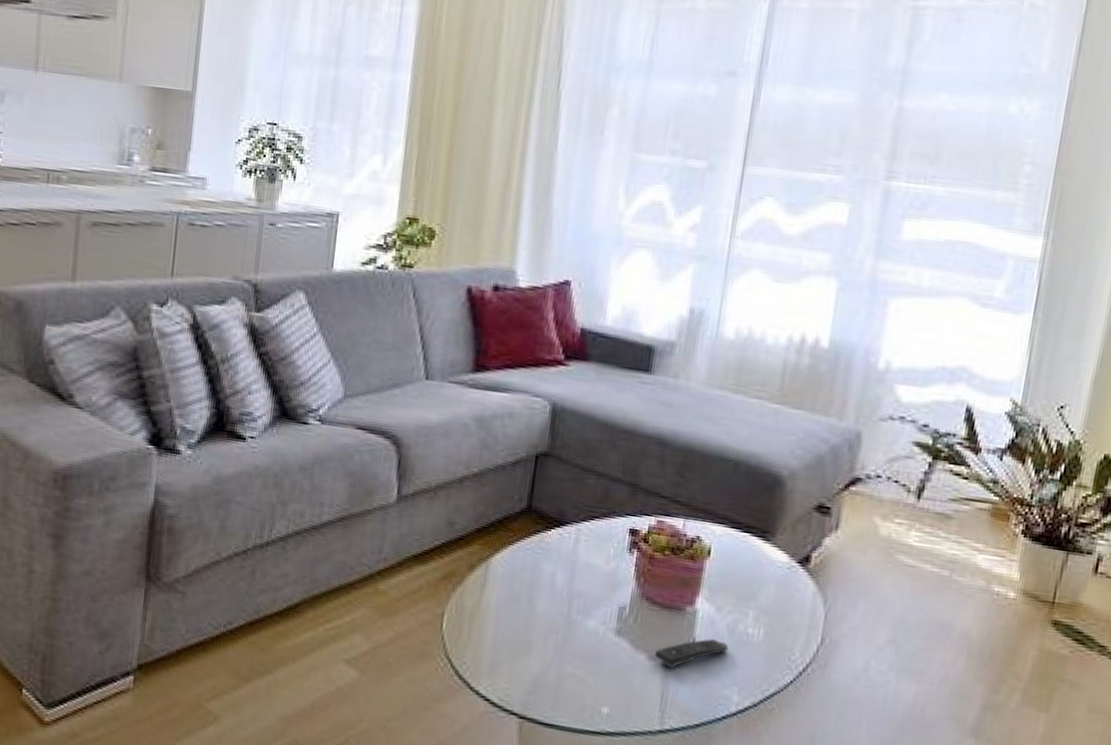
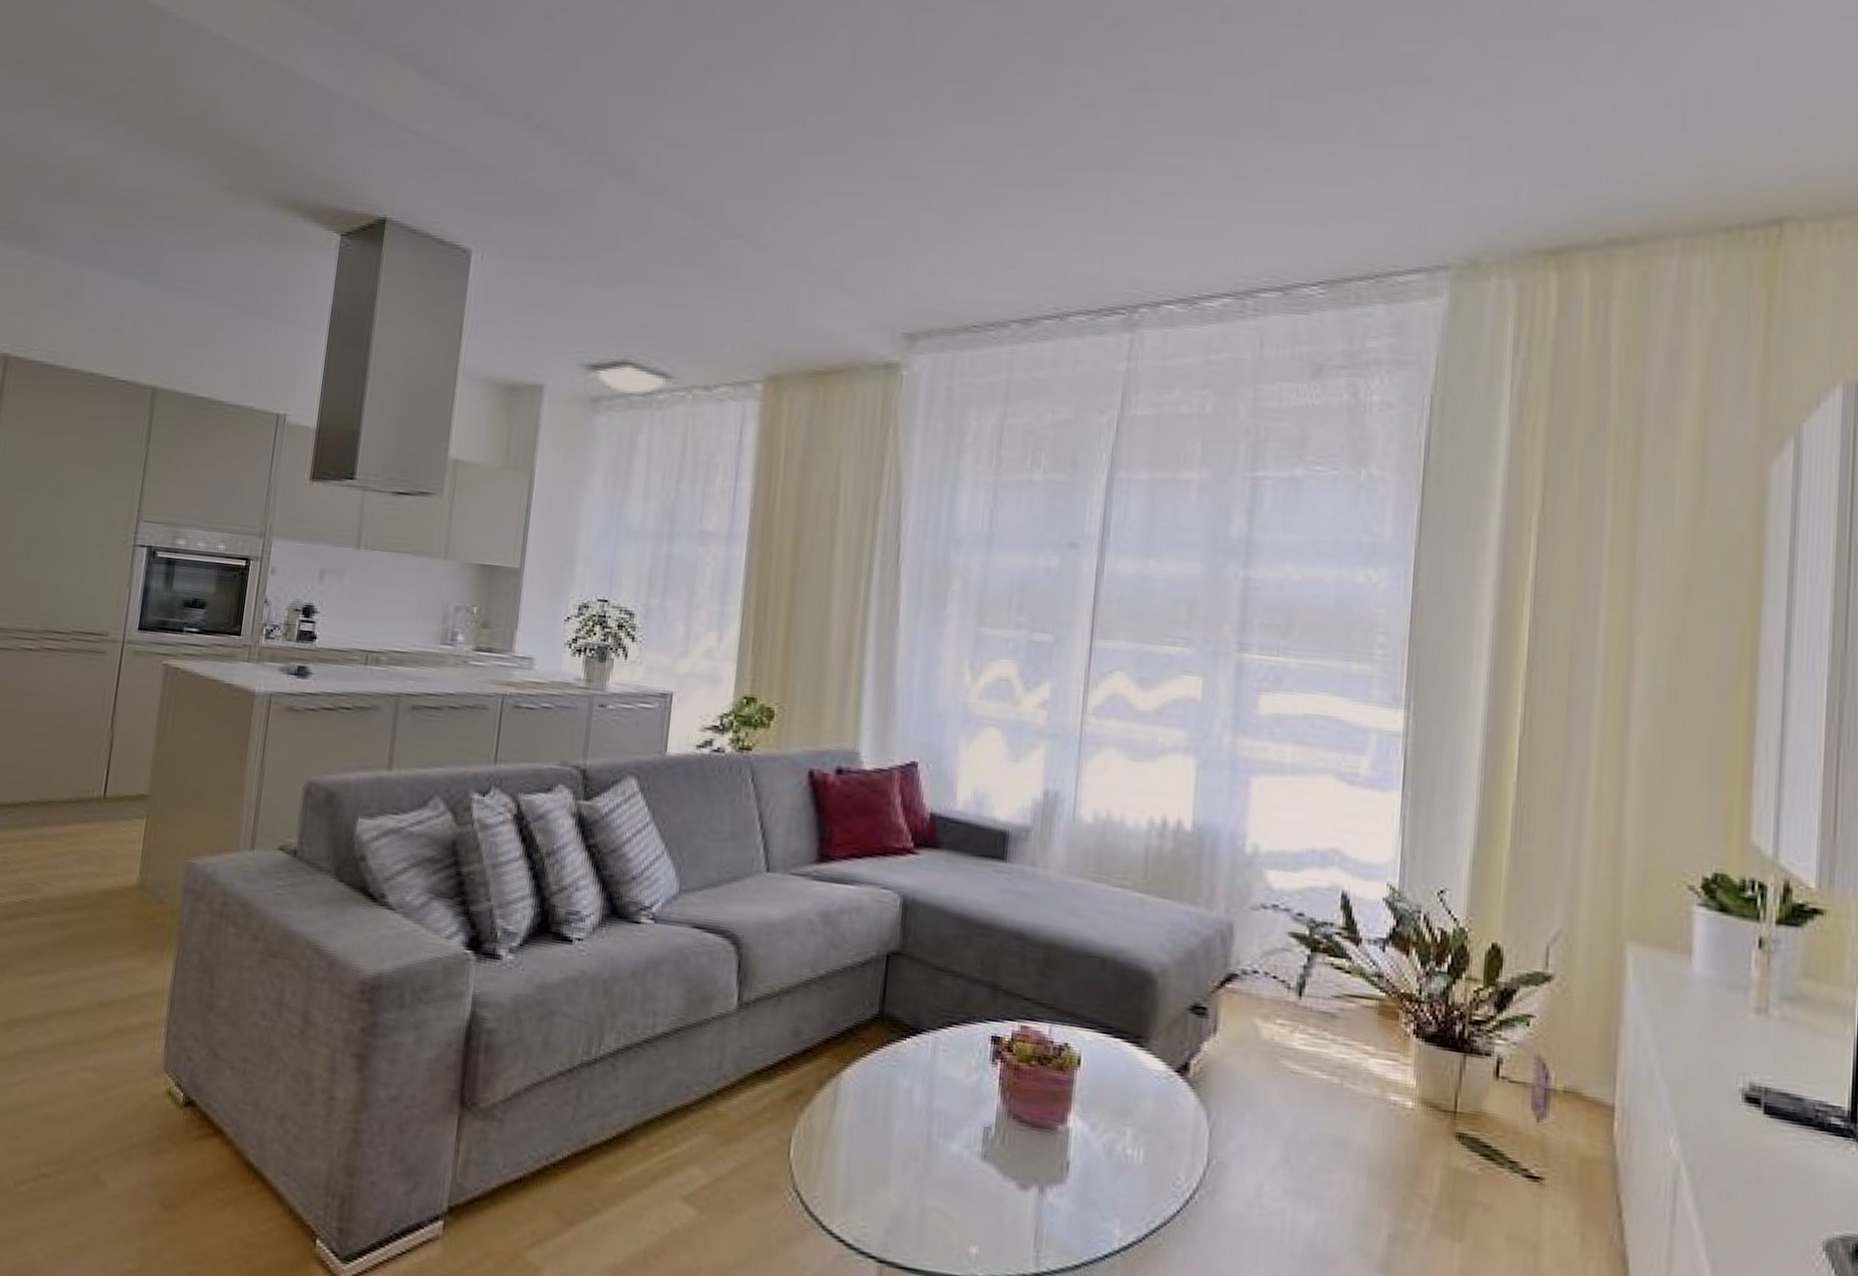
remote control: present [654,638,729,669] -> none [1025,1162,1107,1199]

